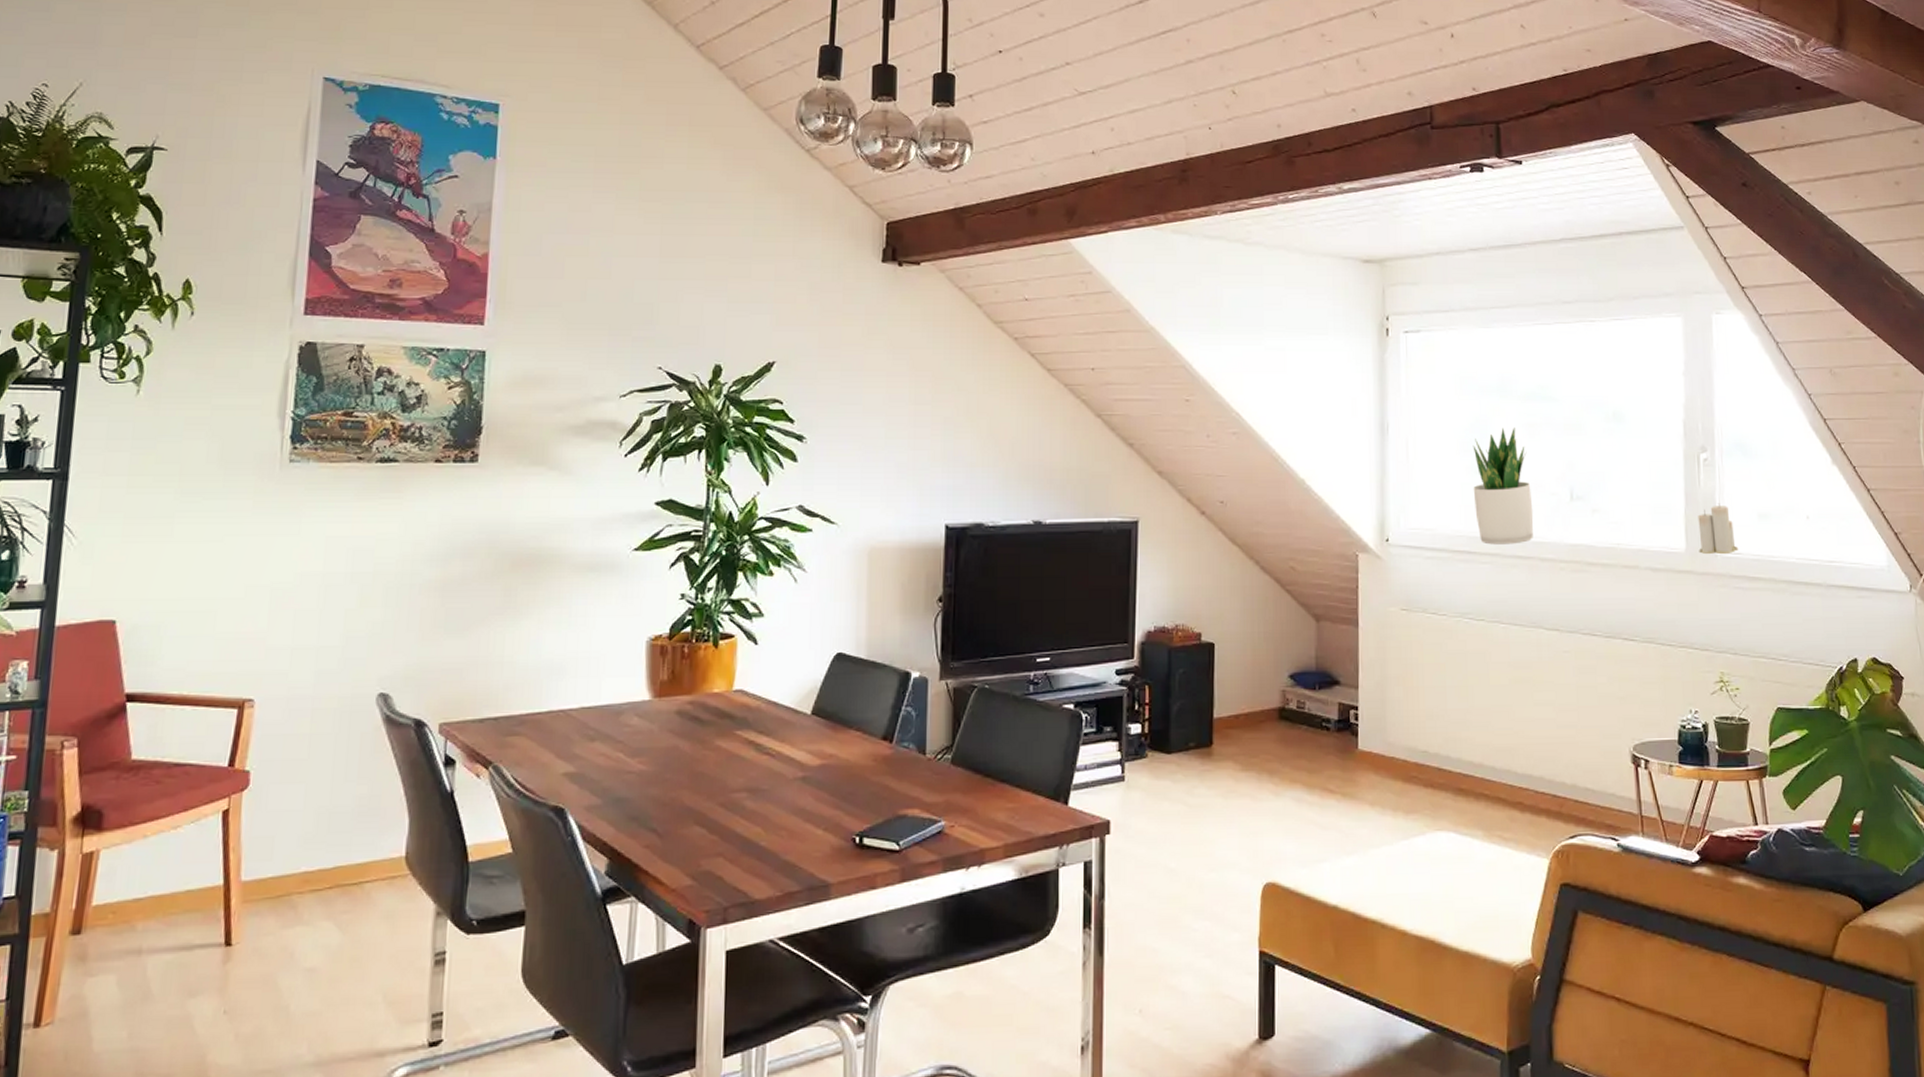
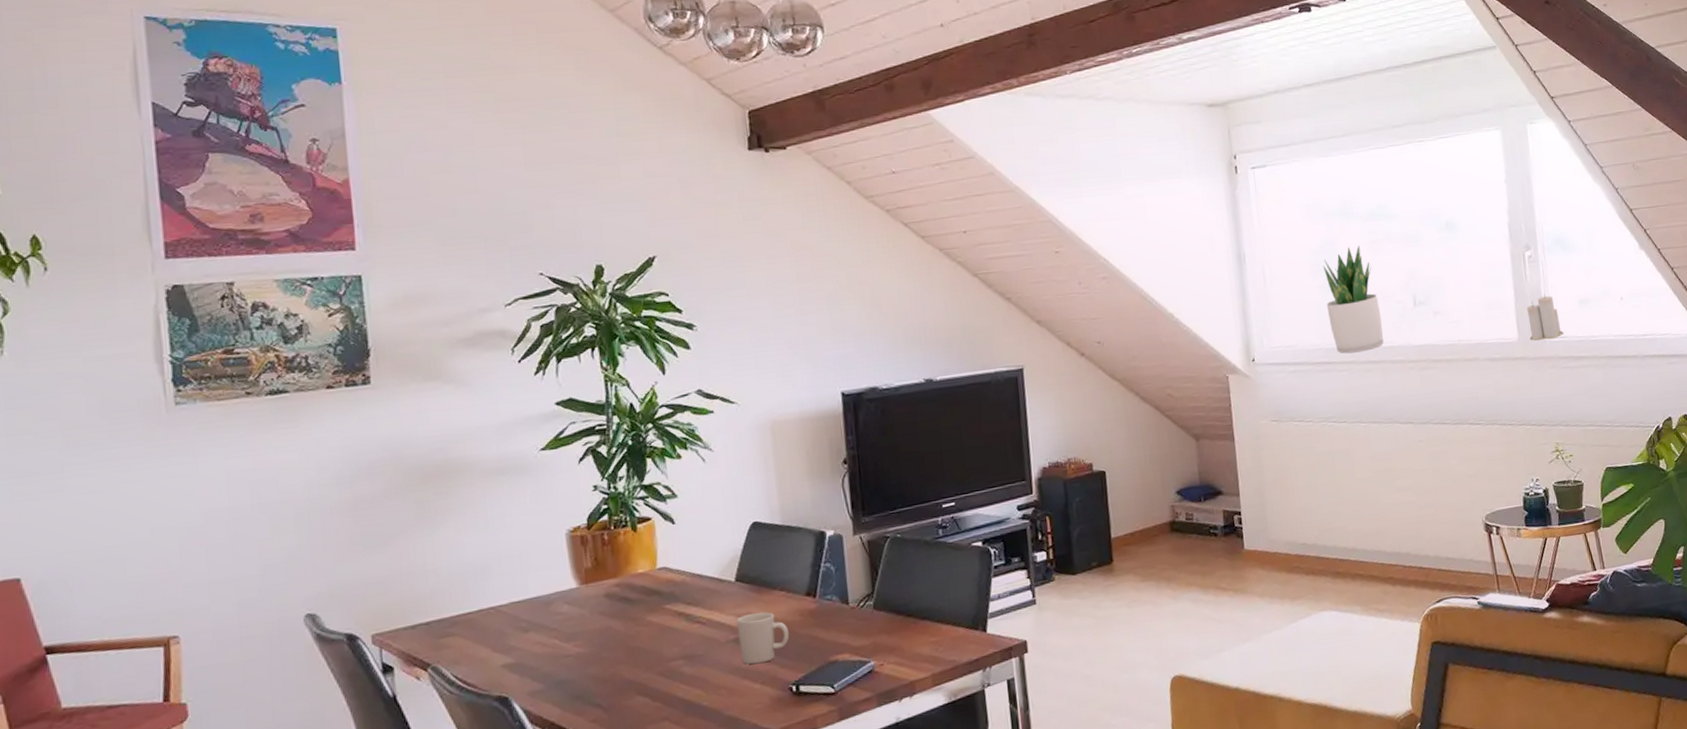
mug: none [806,751,860,808] -> present [736,612,790,665]

